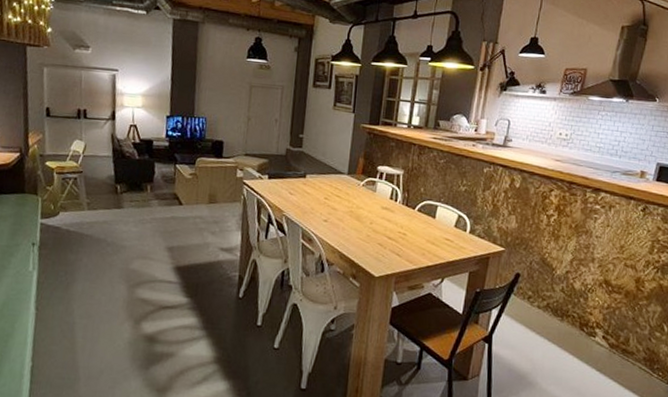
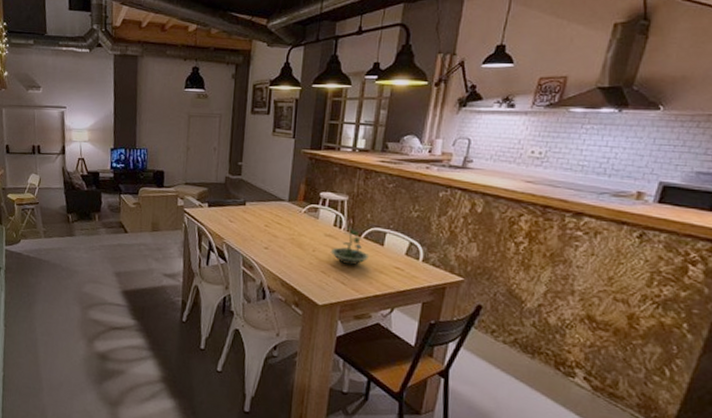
terrarium: none [386,200,423,238] -> present [330,227,370,266]

